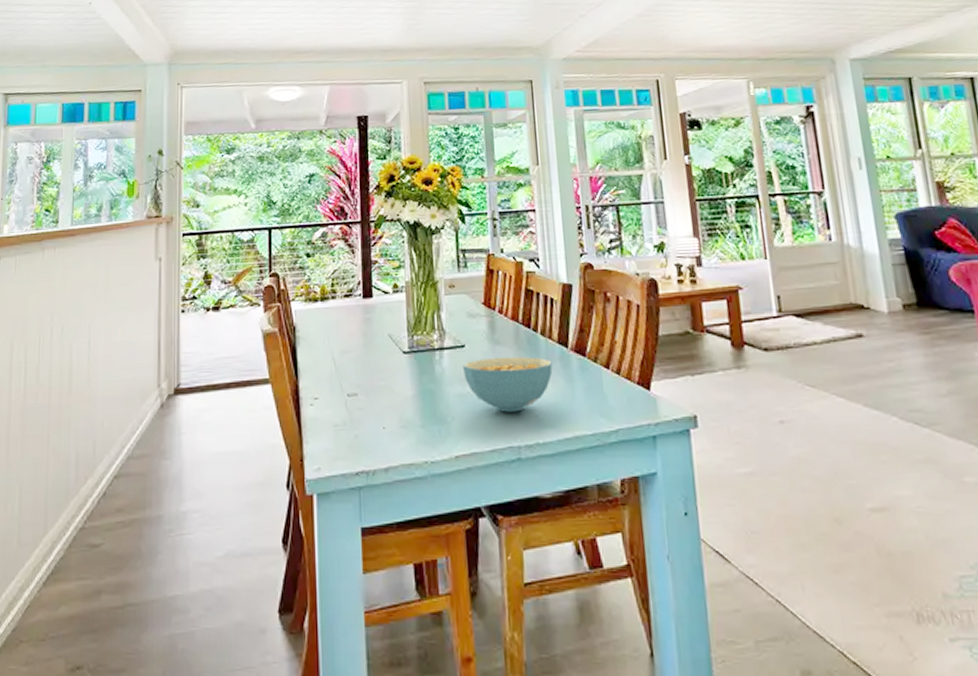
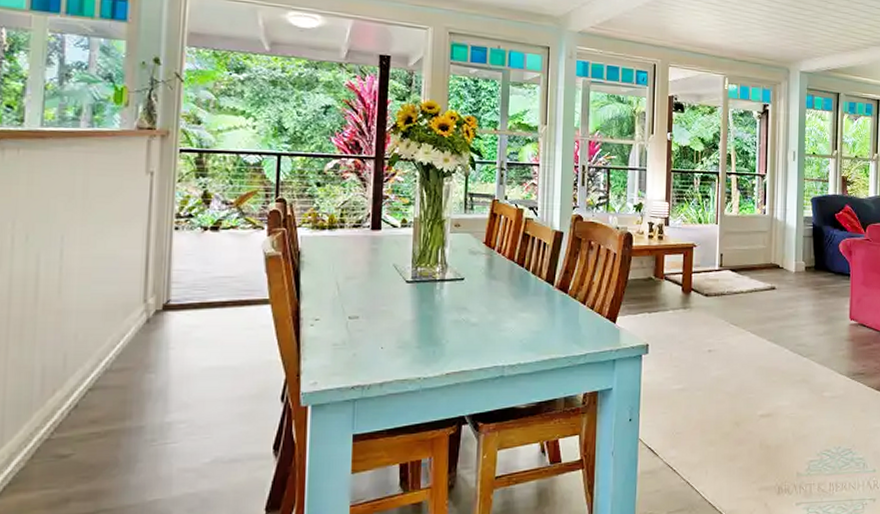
cereal bowl: present [462,356,553,412] -> none [460,290,539,337]

